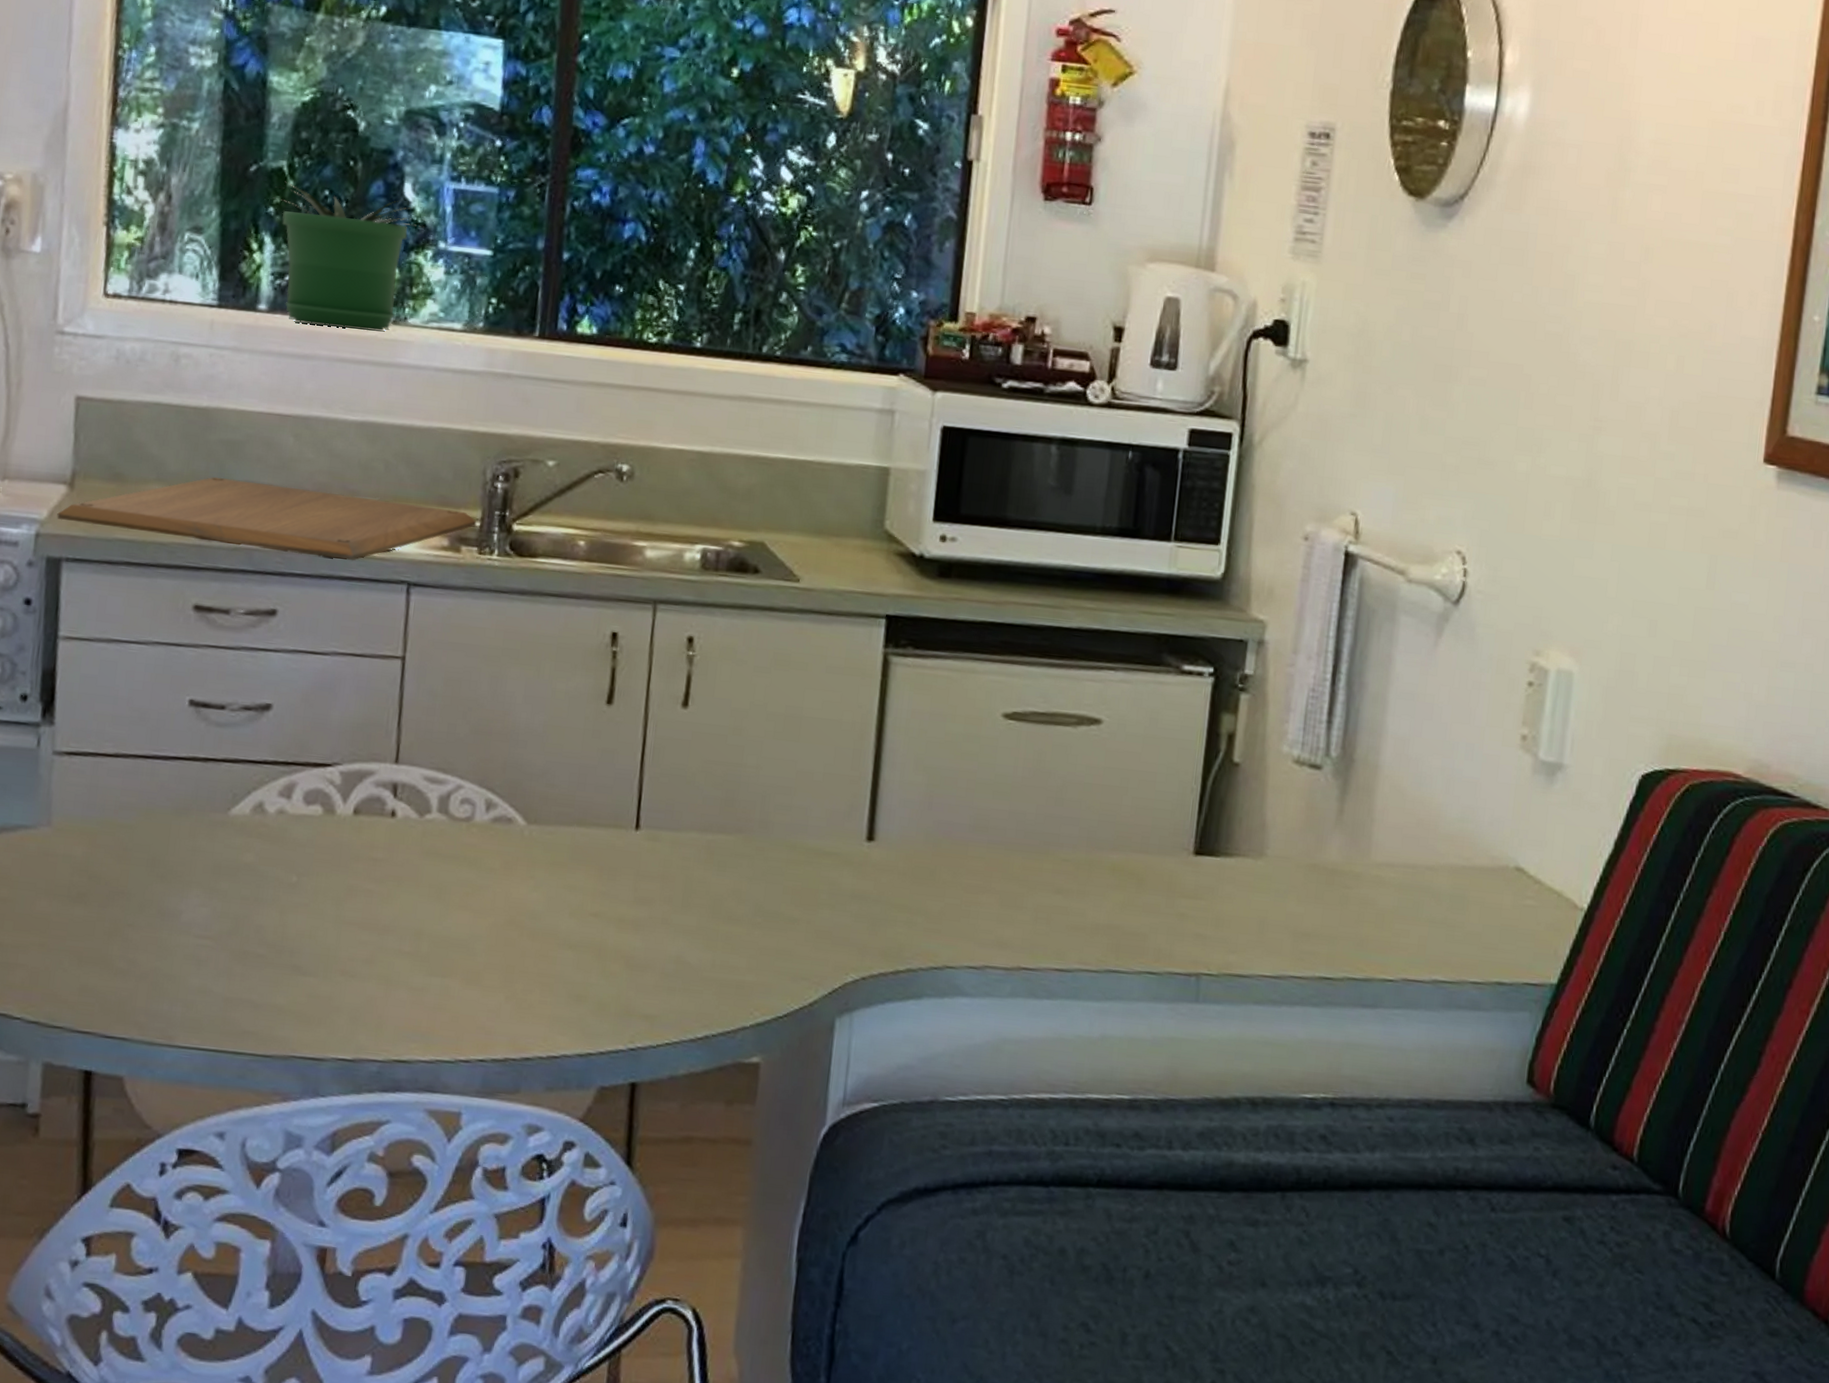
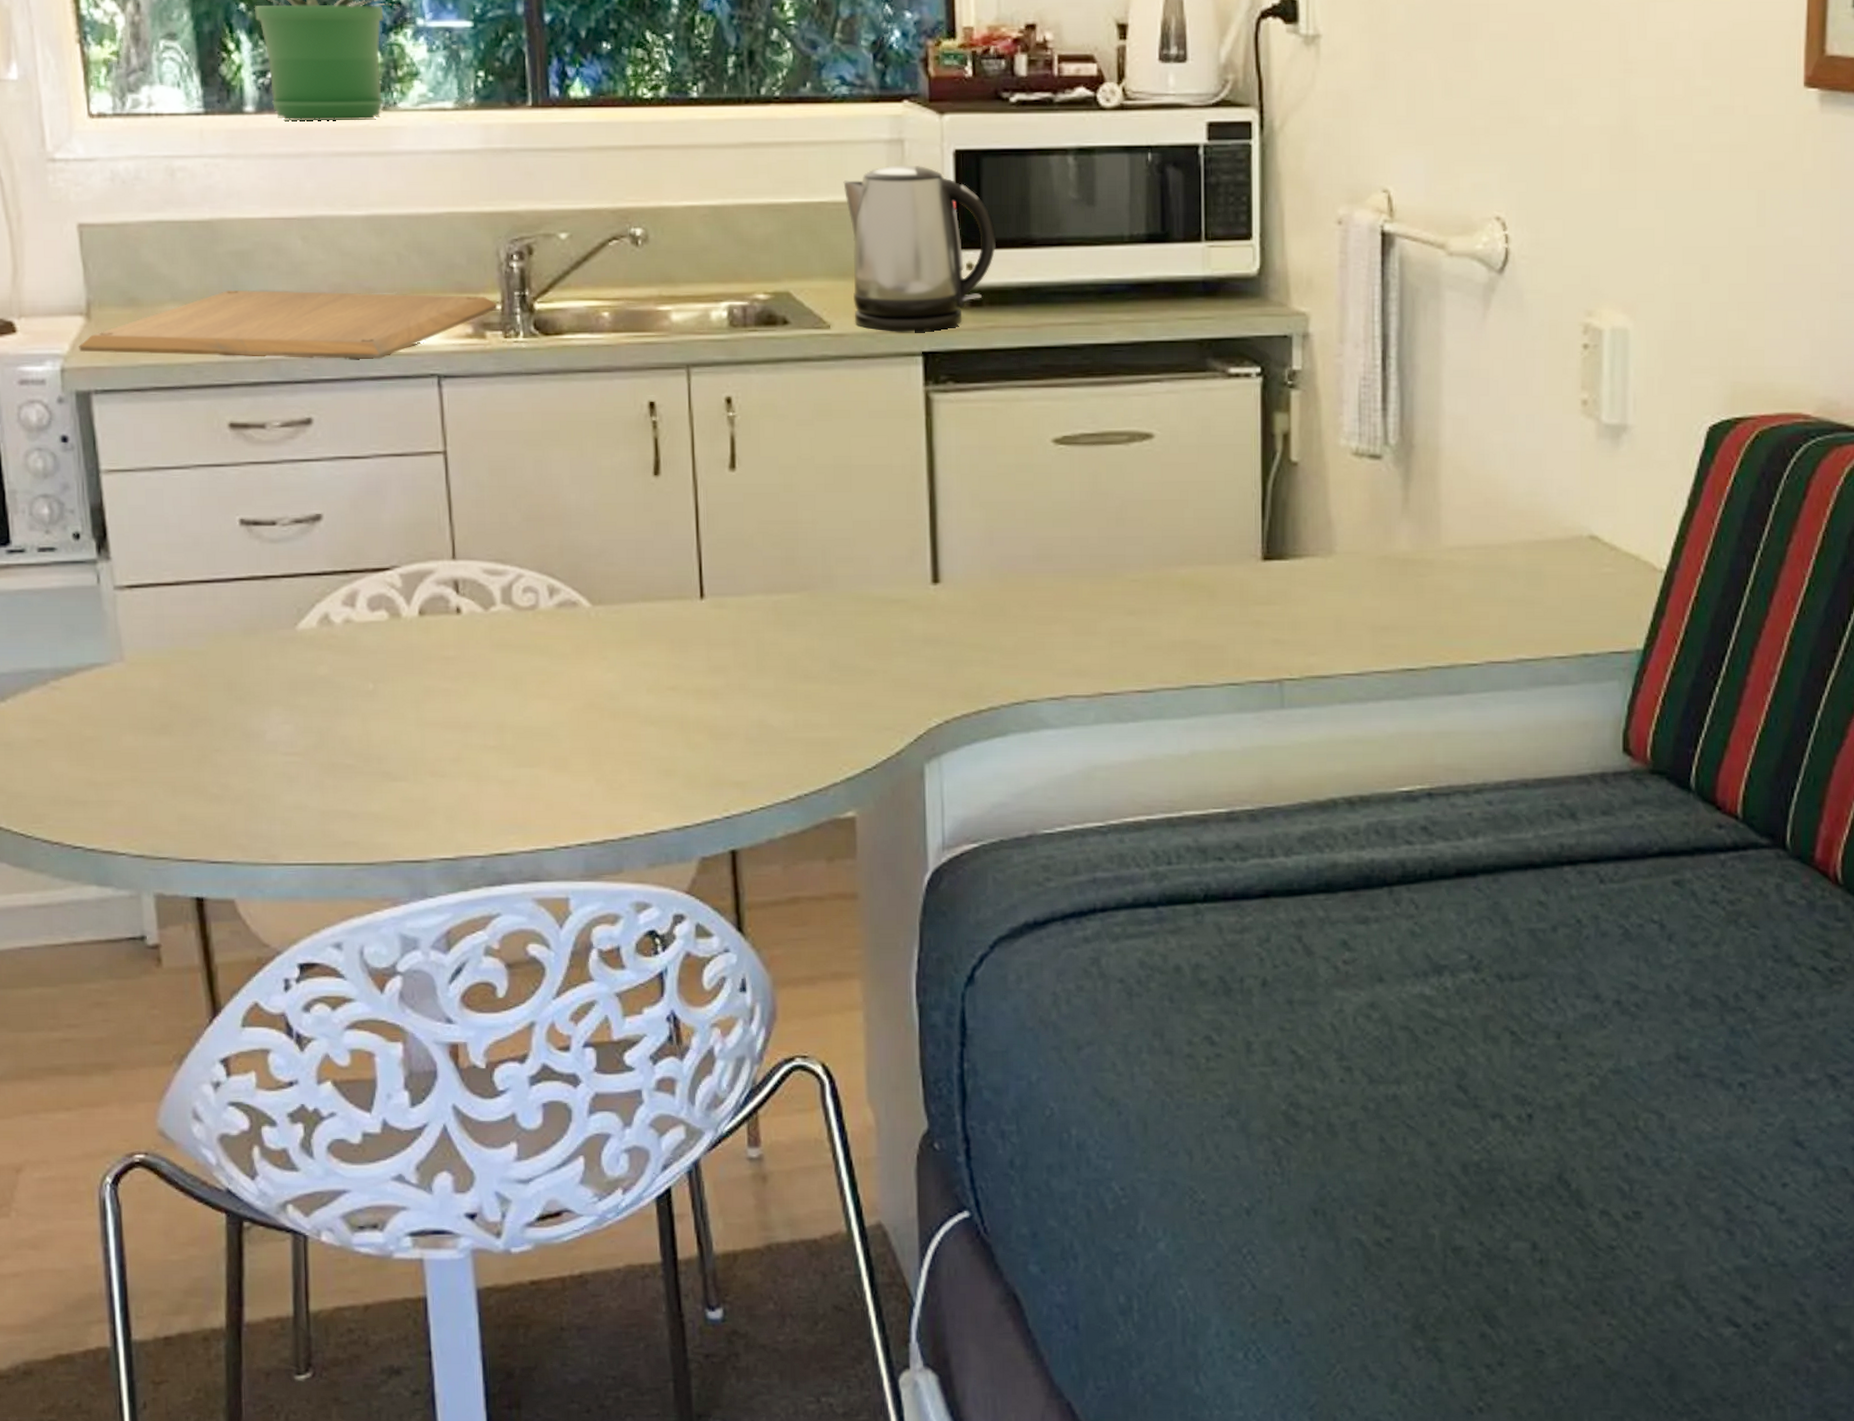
kettle: none [824,434,973,597] -> present [843,165,997,332]

